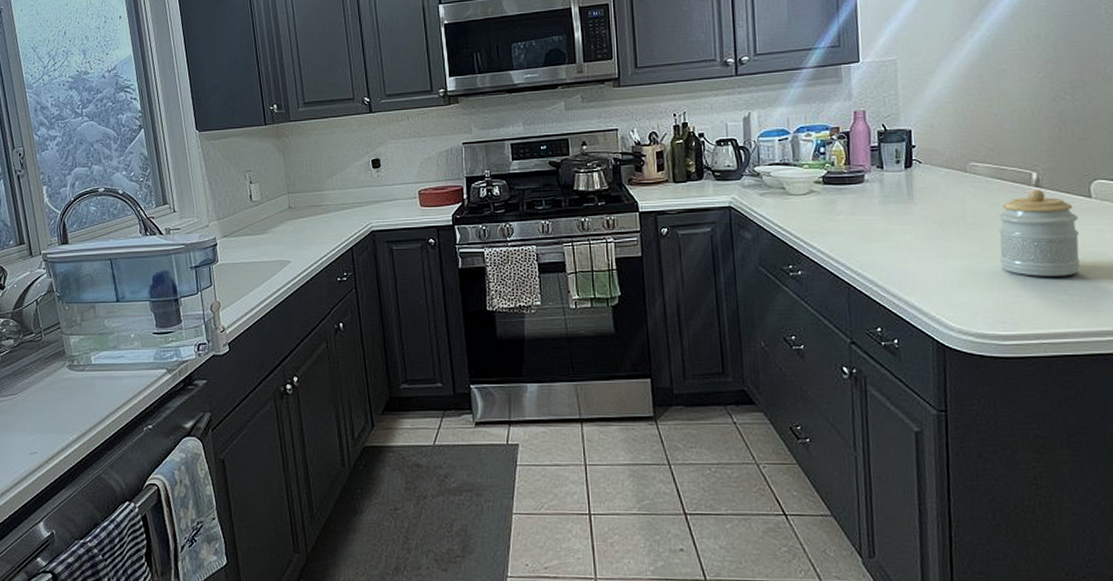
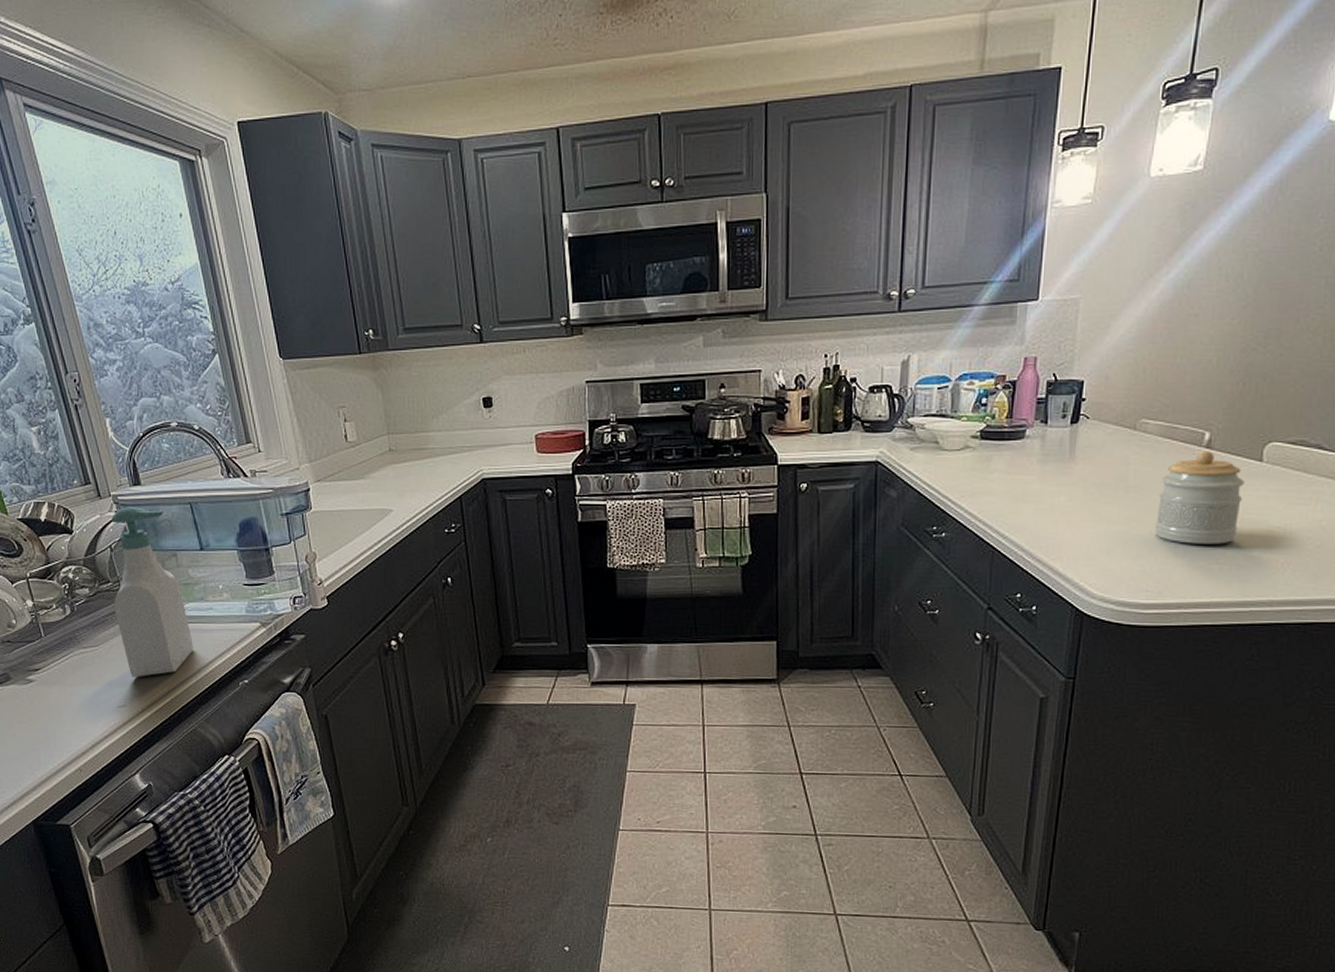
soap bottle: none [34,264,105,425] -> present [111,507,194,678]

